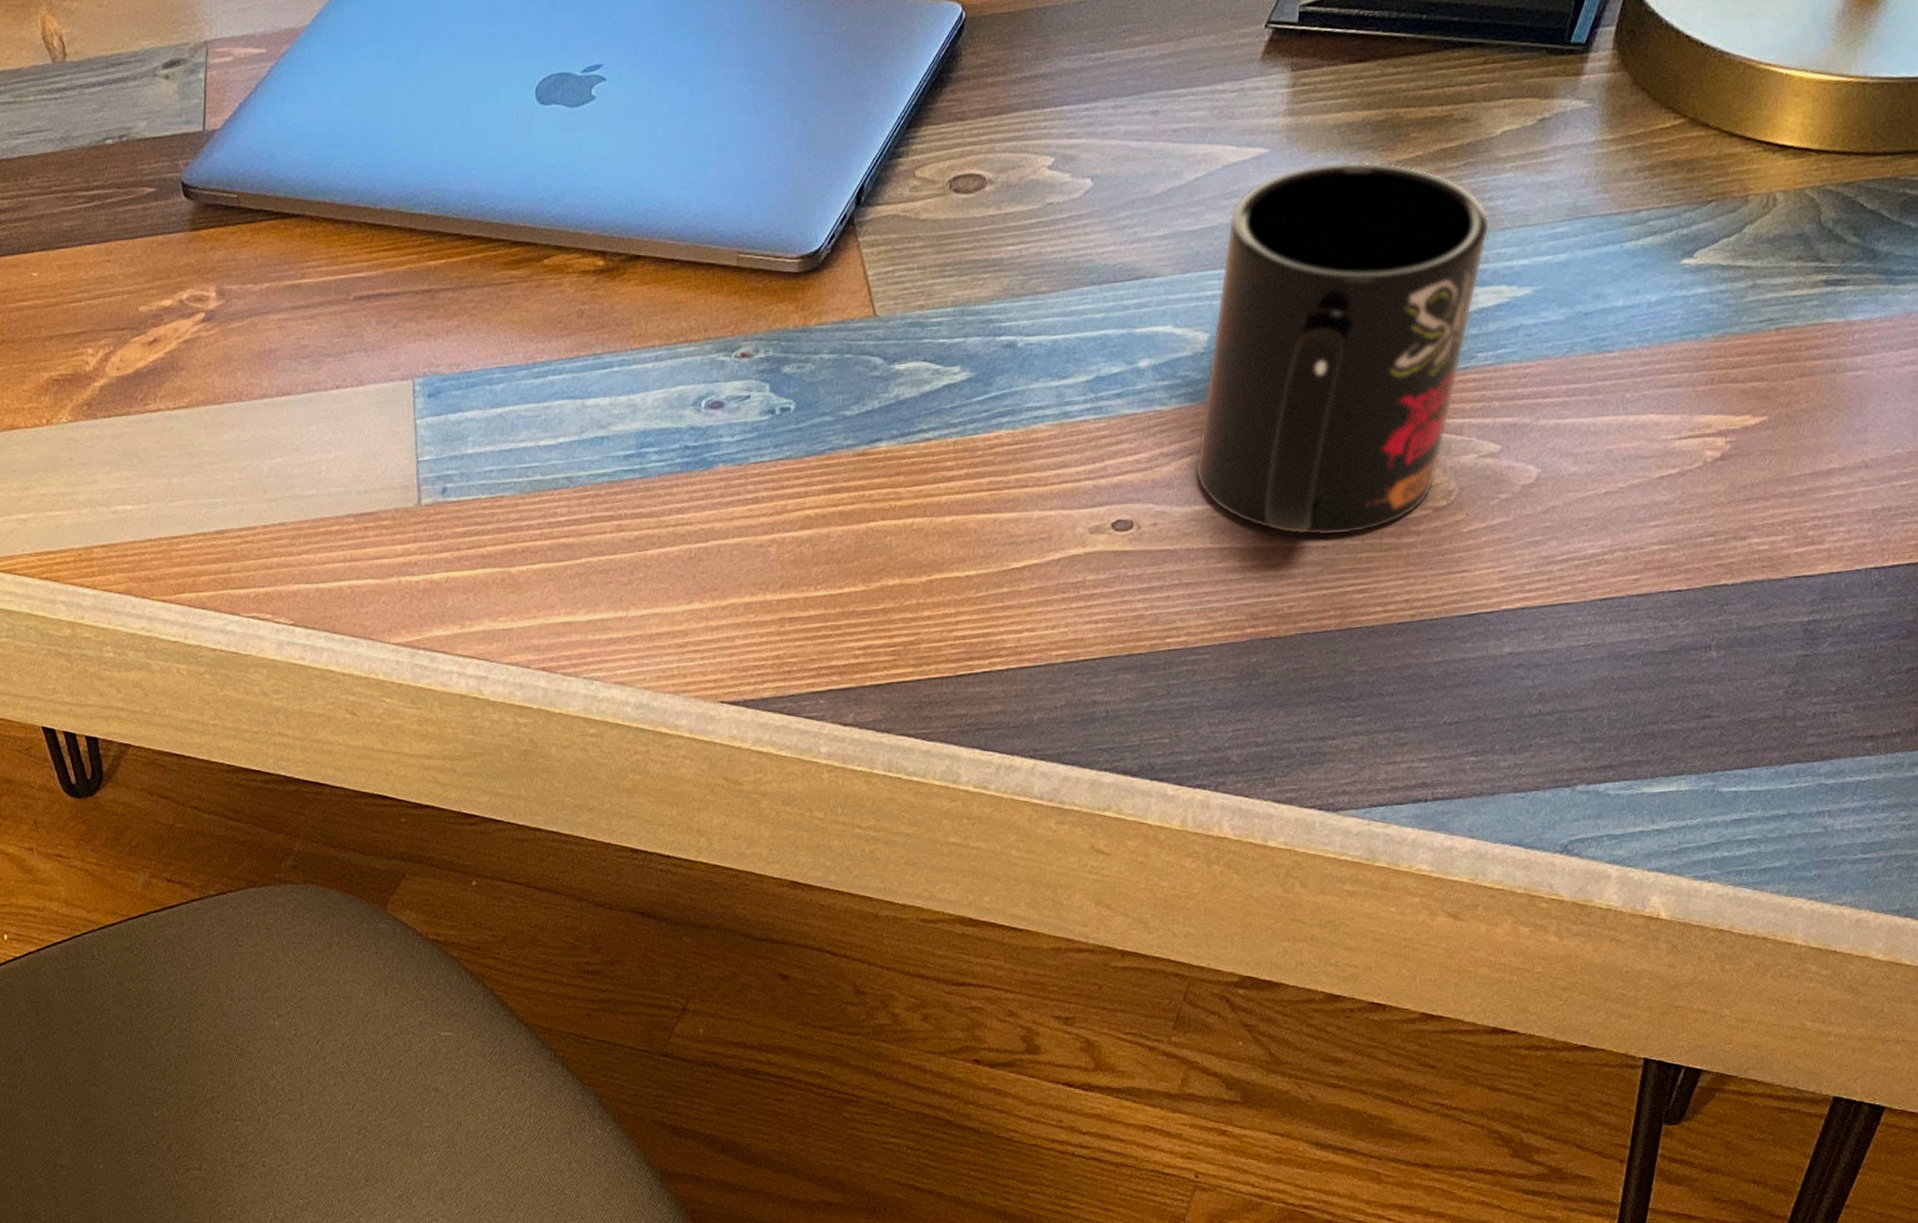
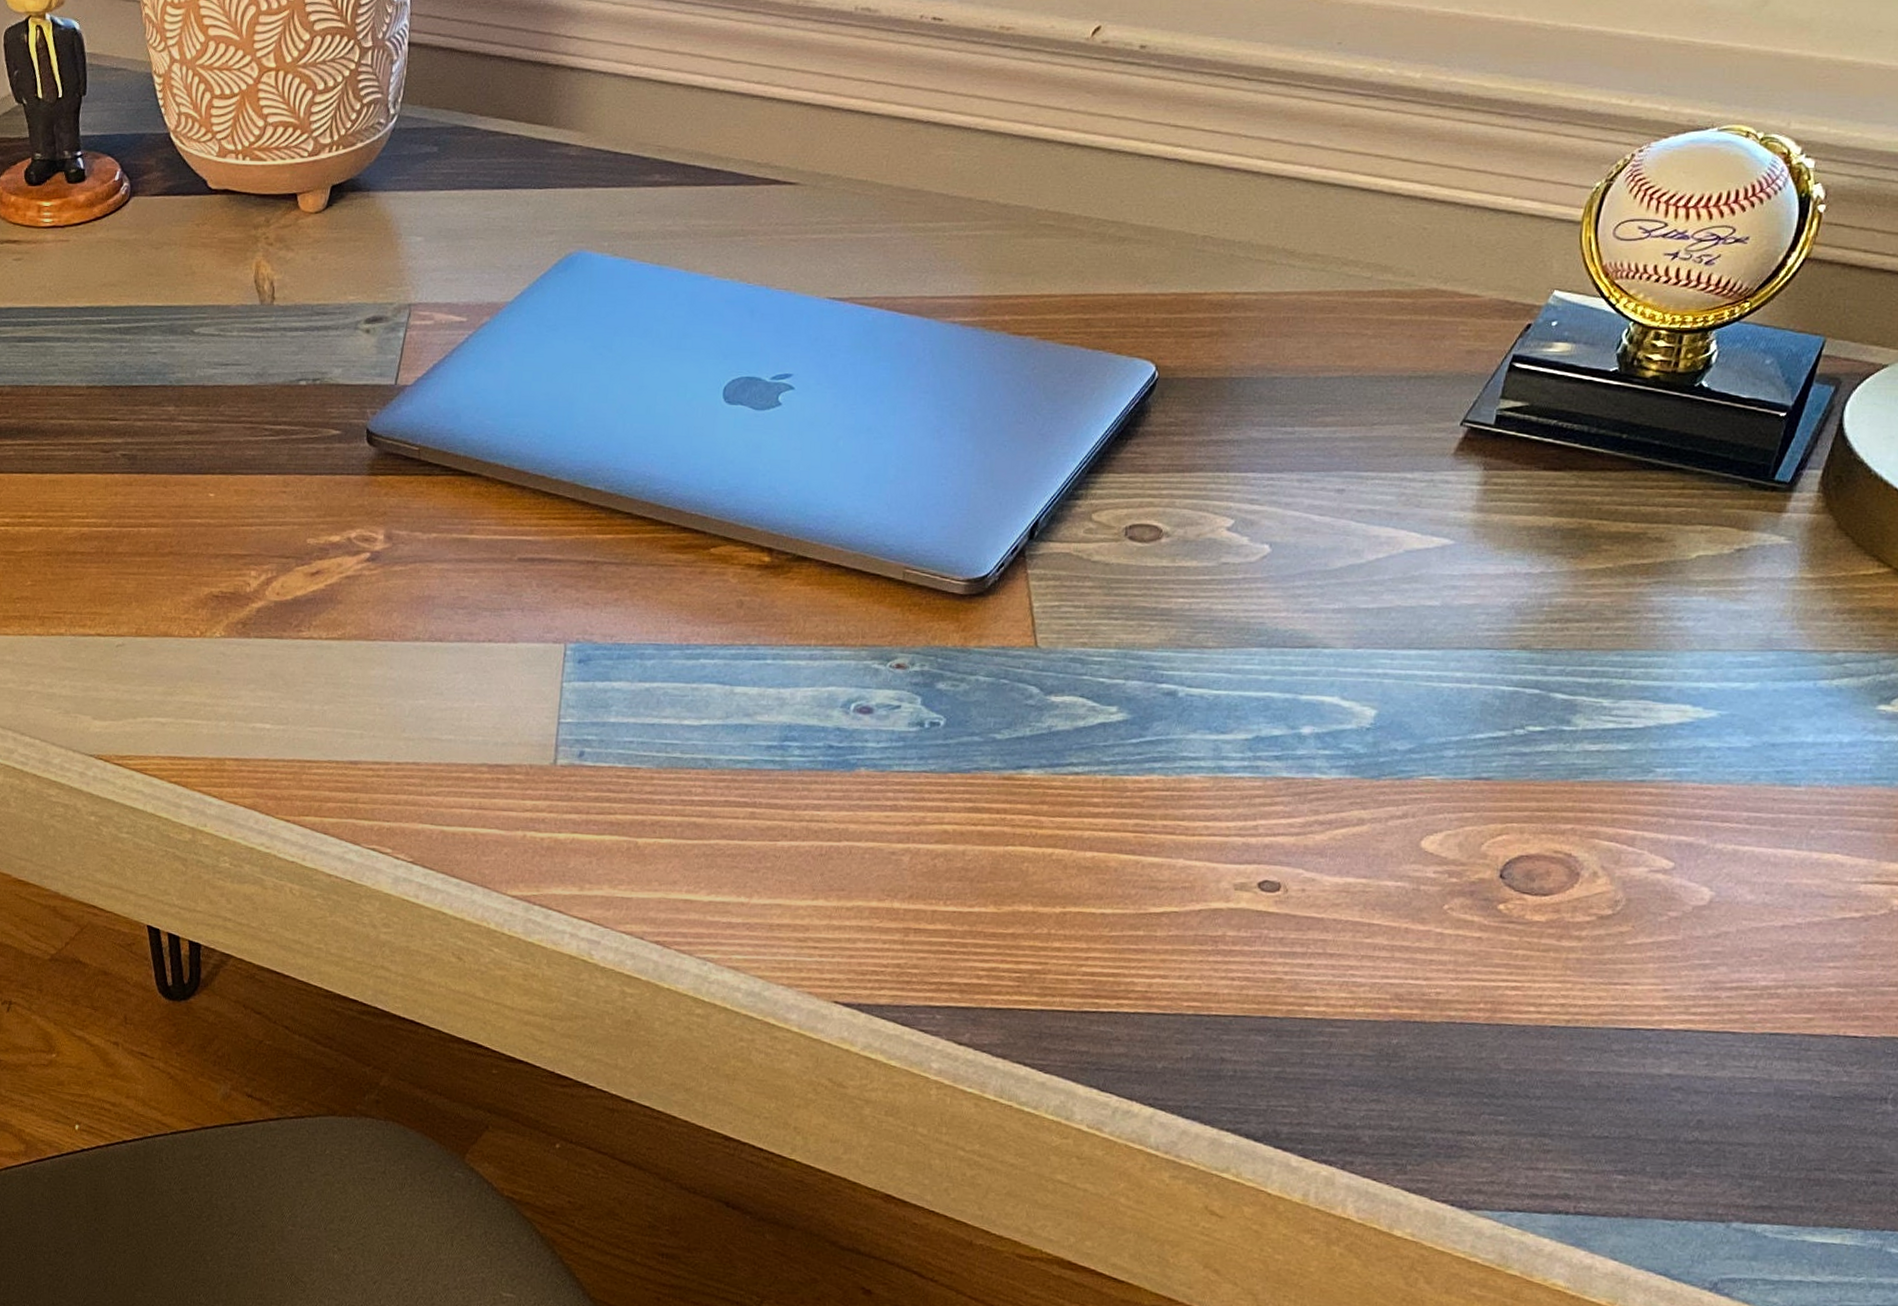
mug: present [1196,161,1489,536] -> none [1350,562,1678,929]

